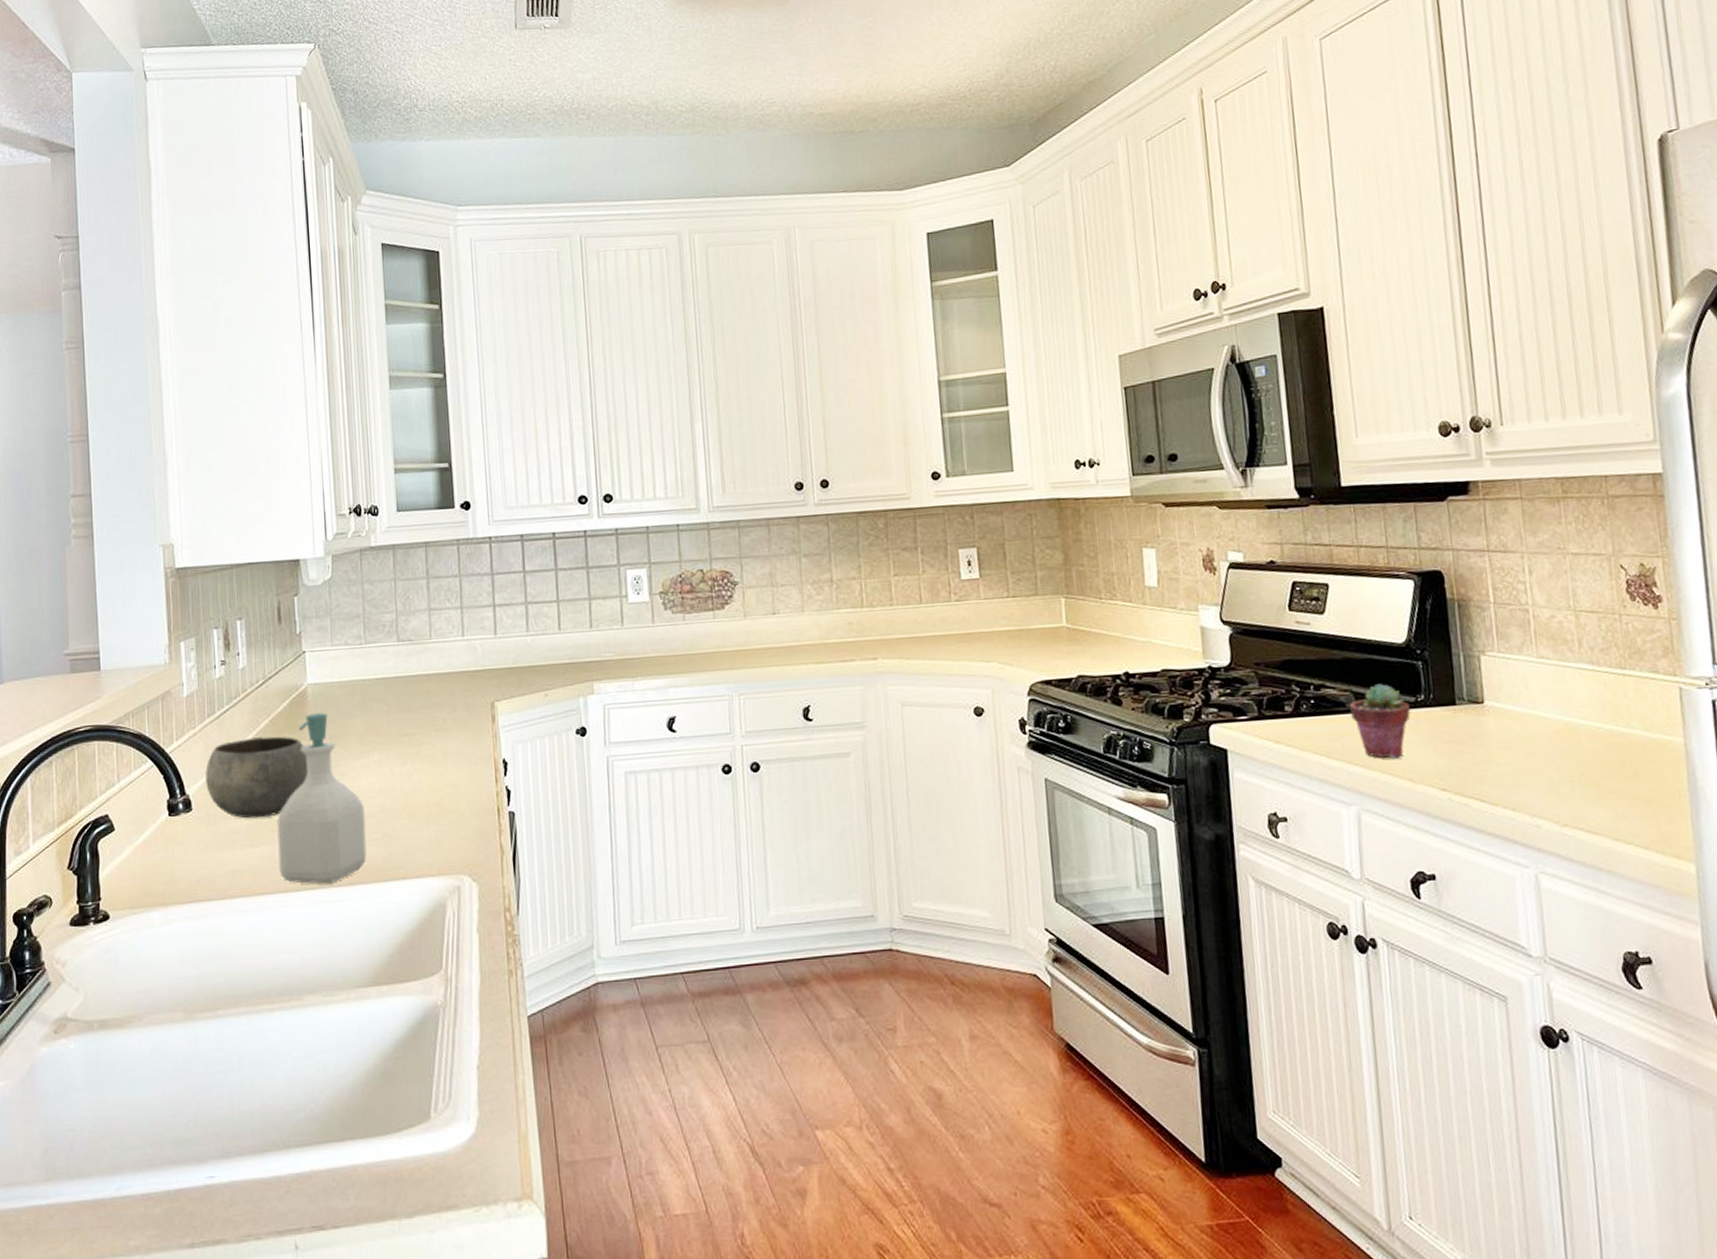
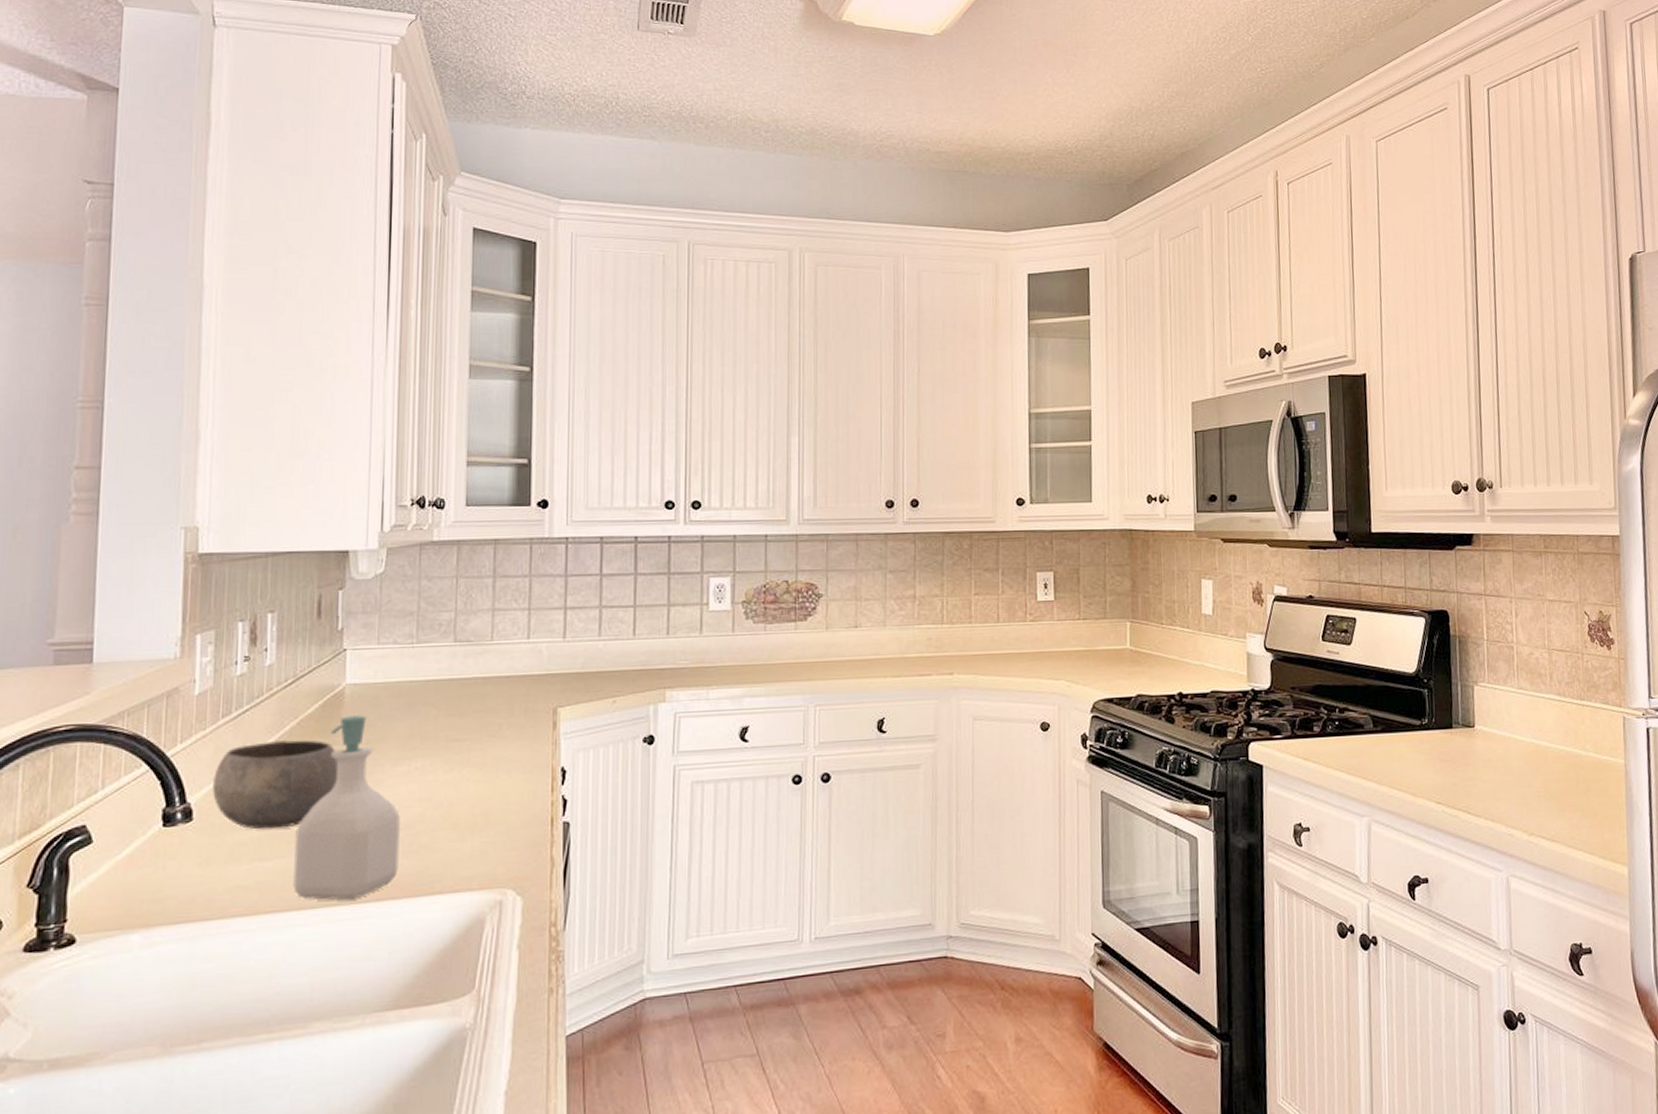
potted succulent: present [1349,684,1411,759] -> none [1367,708,1416,775]

